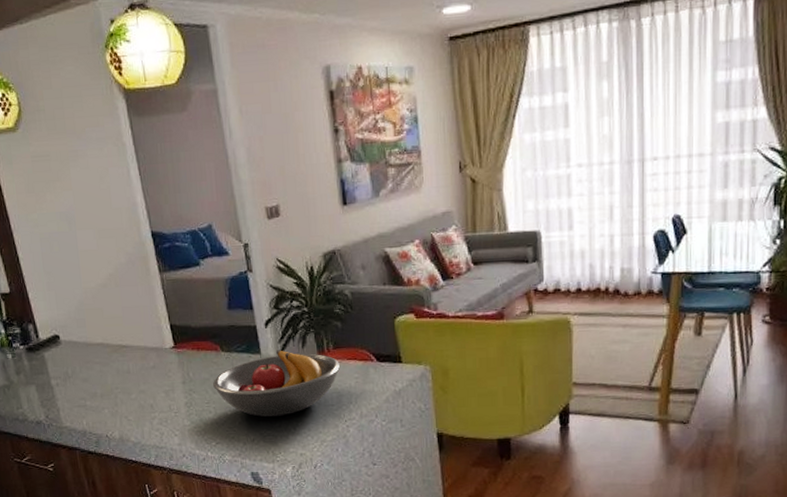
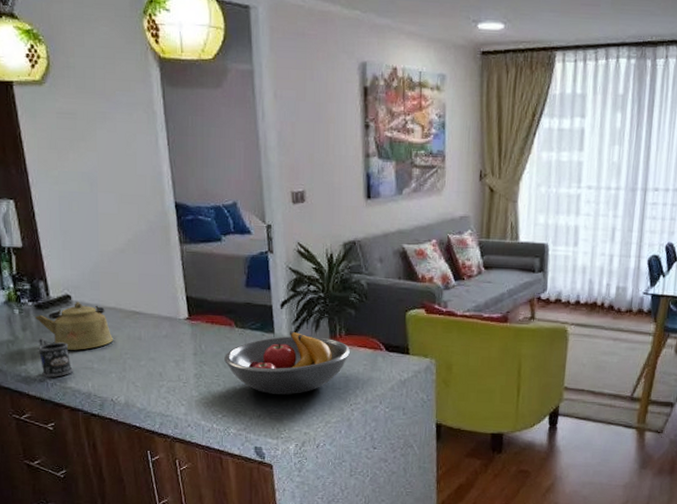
kettle: none [28,341,103,390] -> present [35,302,113,350]
mug: none [32,379,67,418] -> present [38,337,73,377]

